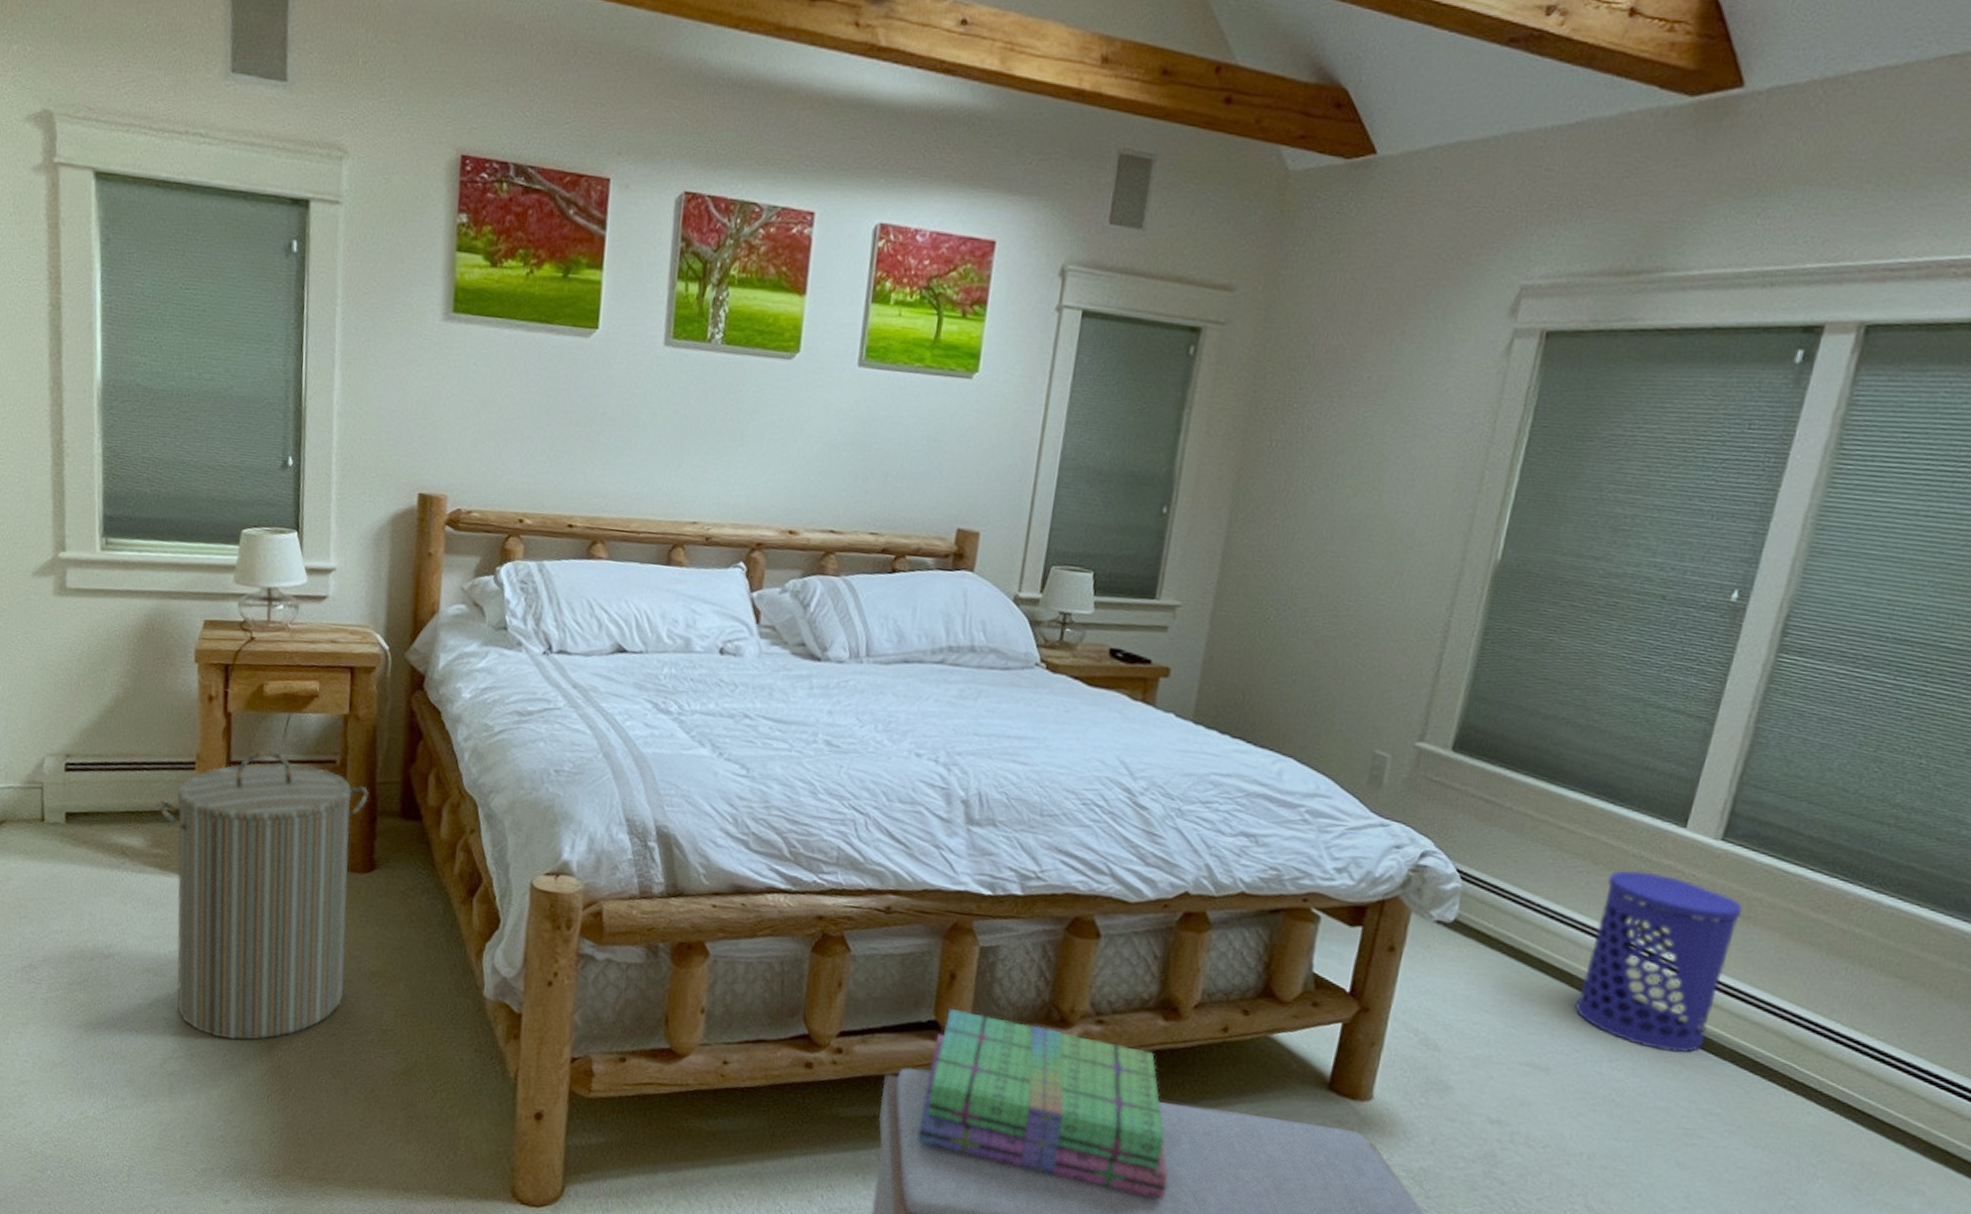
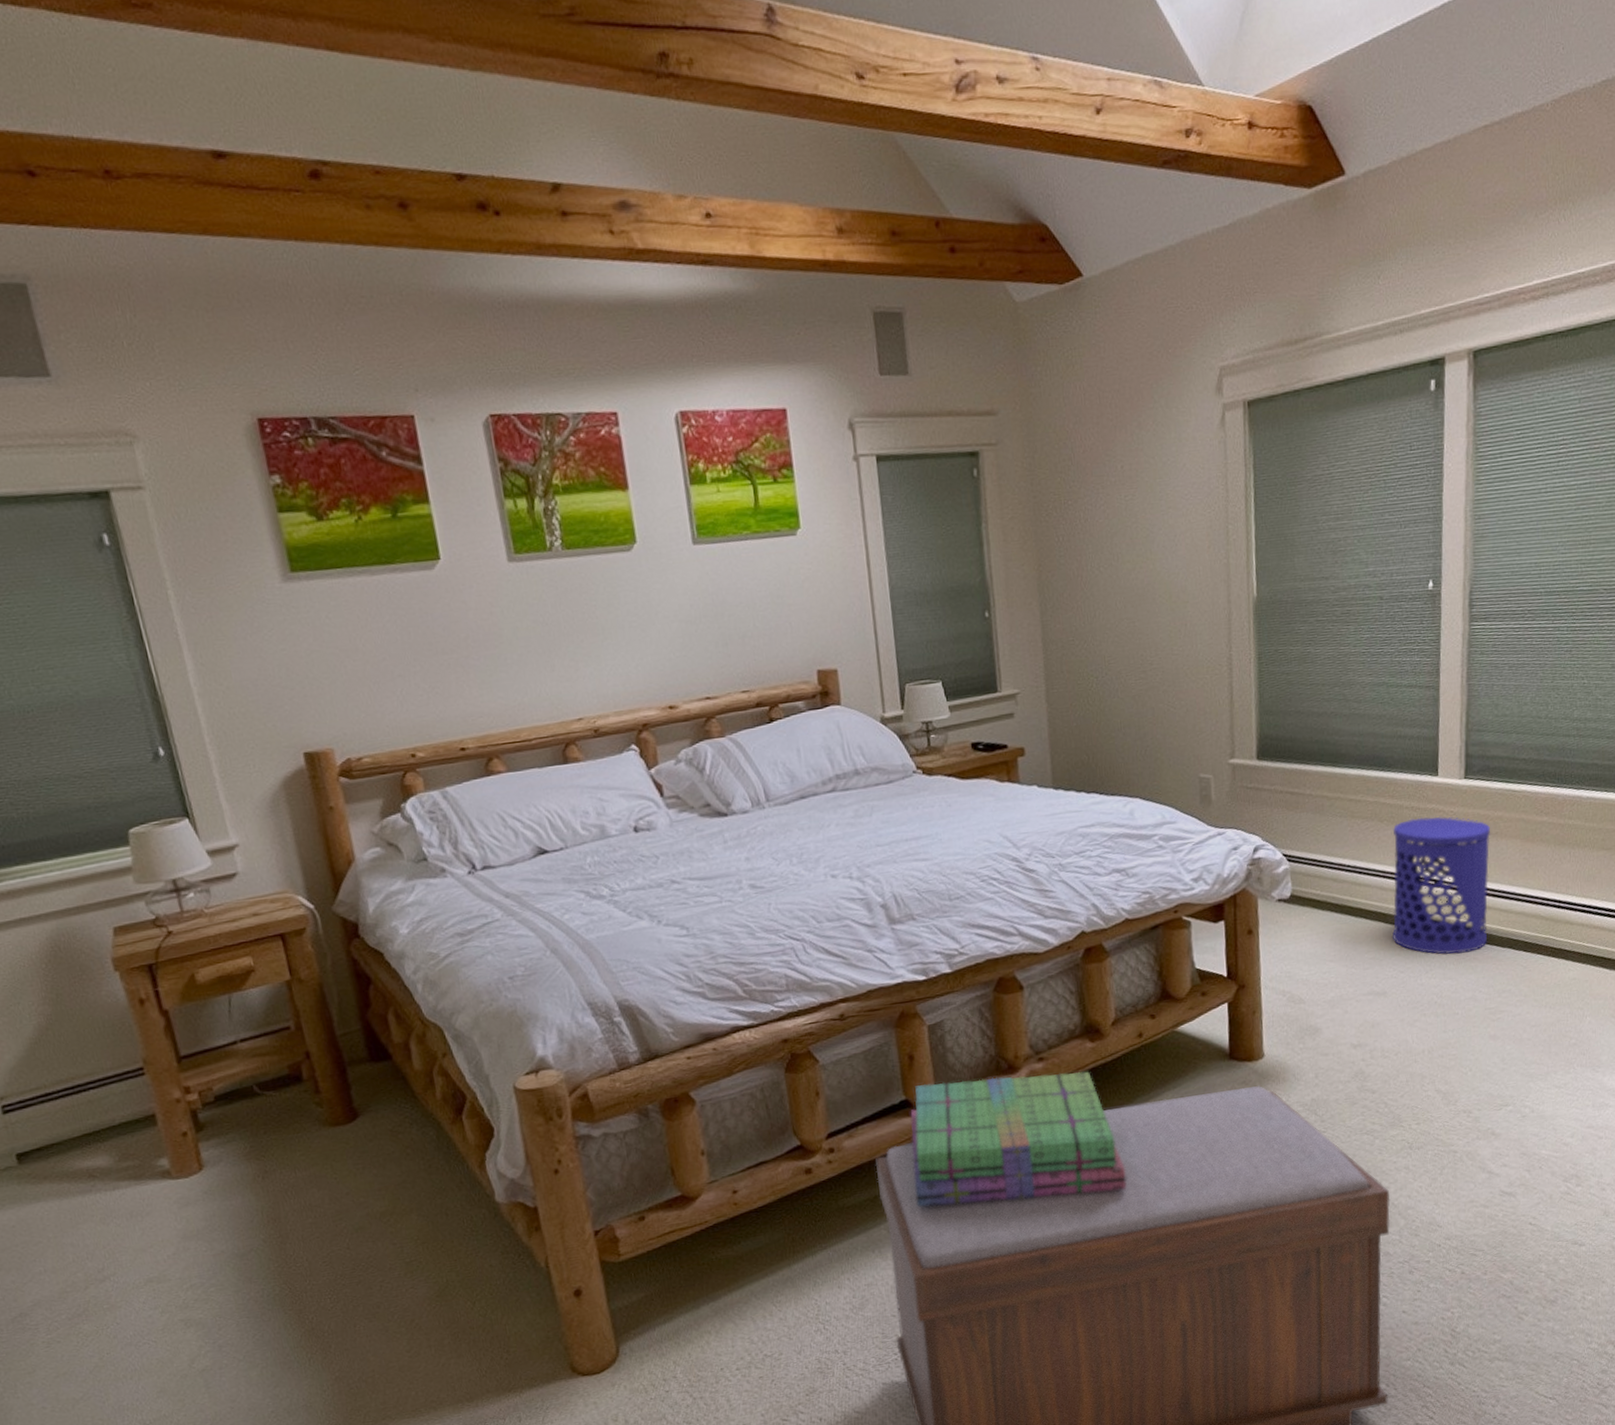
laundry hamper: present [155,750,369,1041] -> none [111,1035,359,1322]

